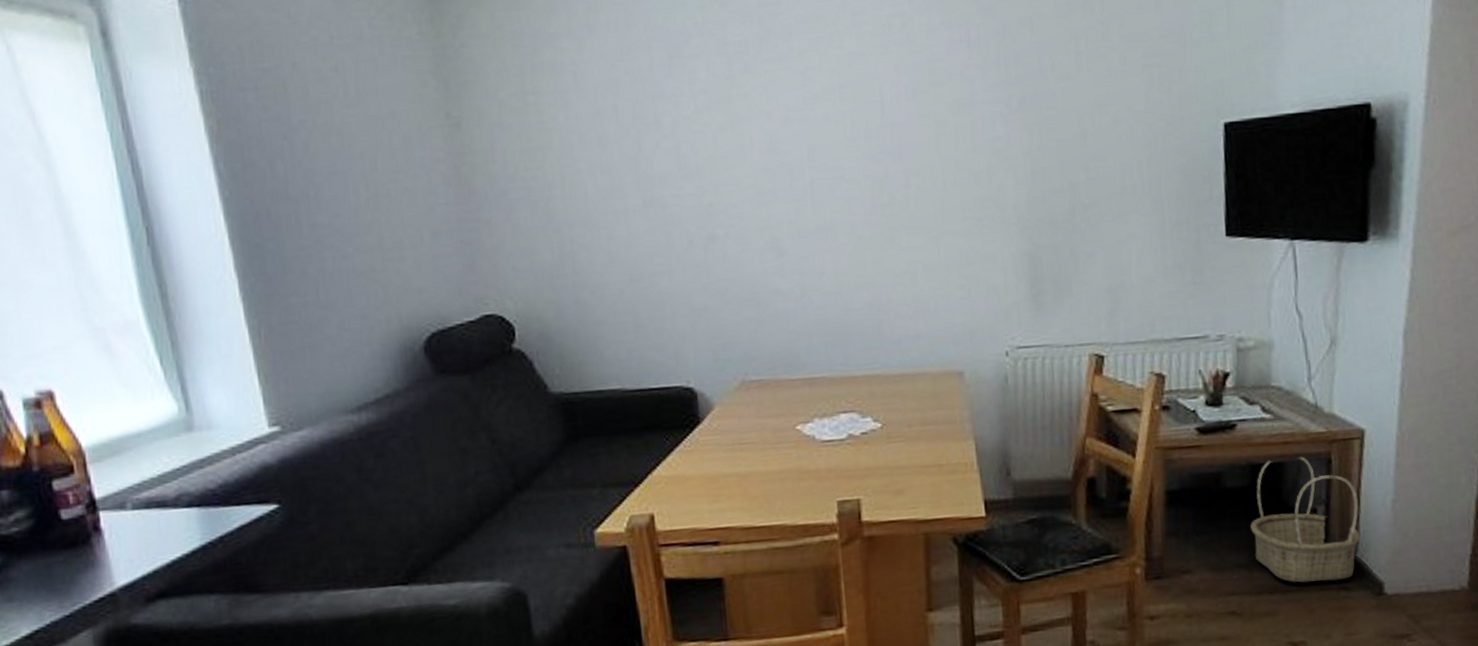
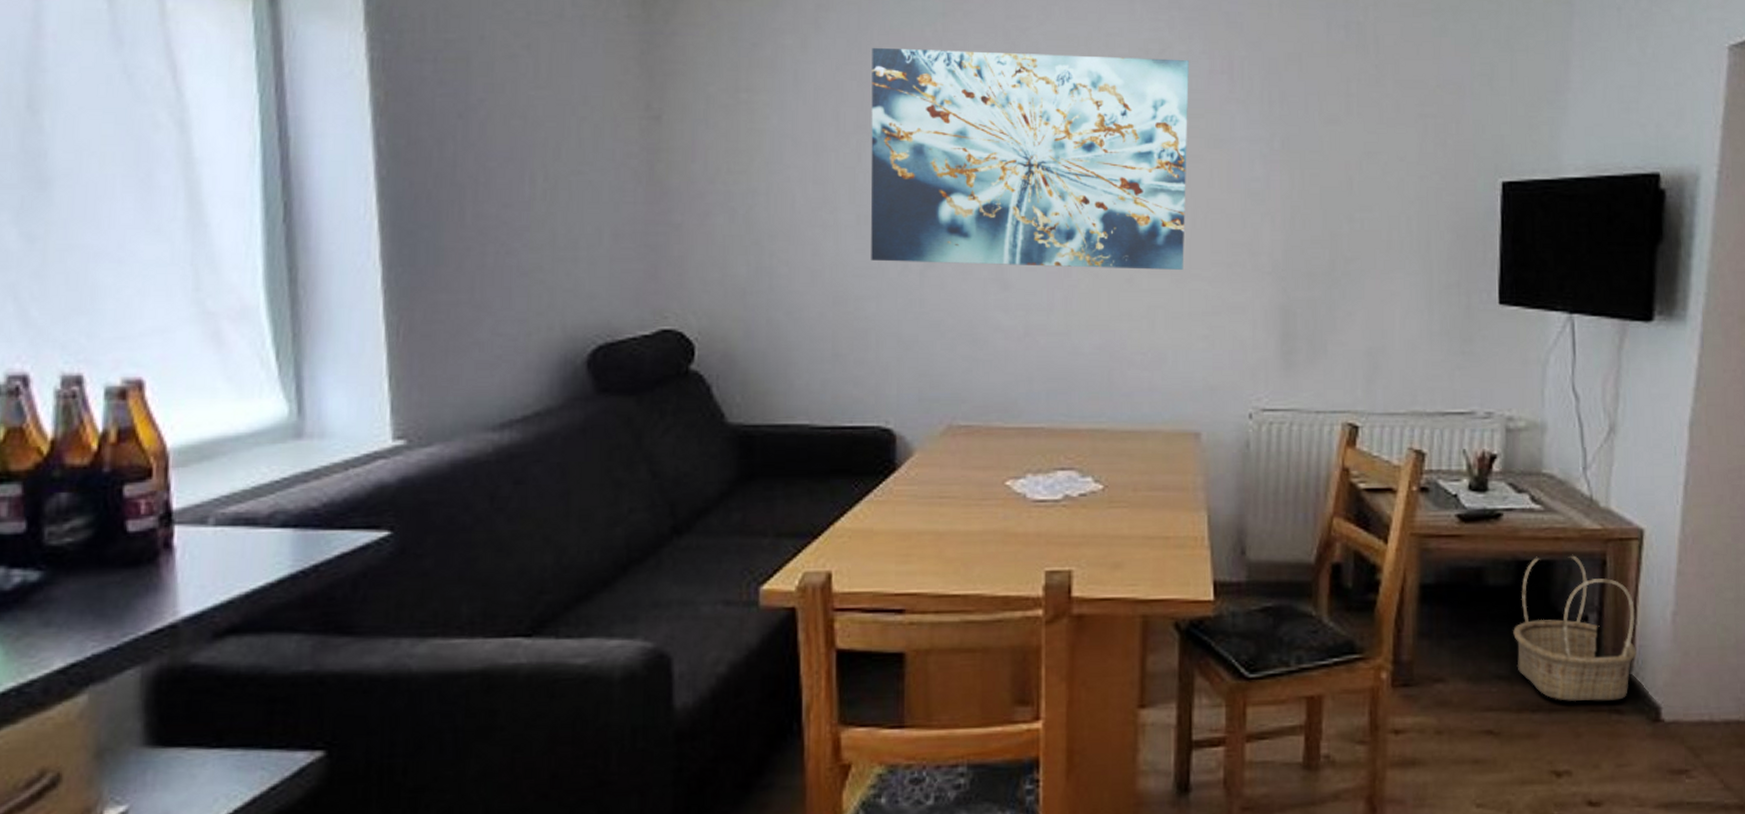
wall art: none [641,31,938,240] -> present [870,47,1189,270]

